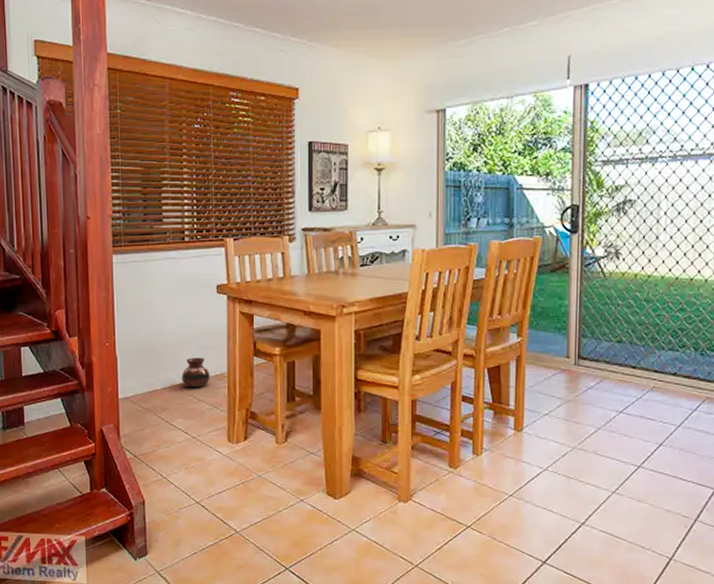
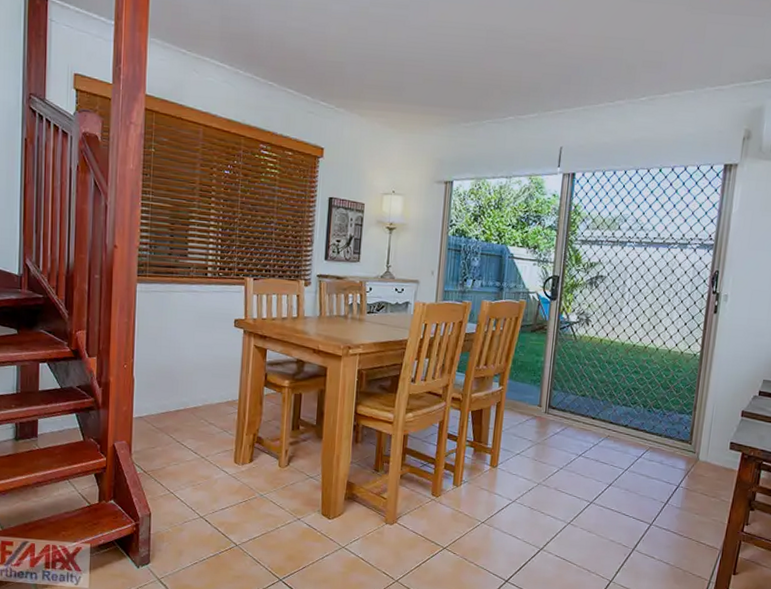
vase: present [182,358,210,388] -> none [195,384,222,412]

